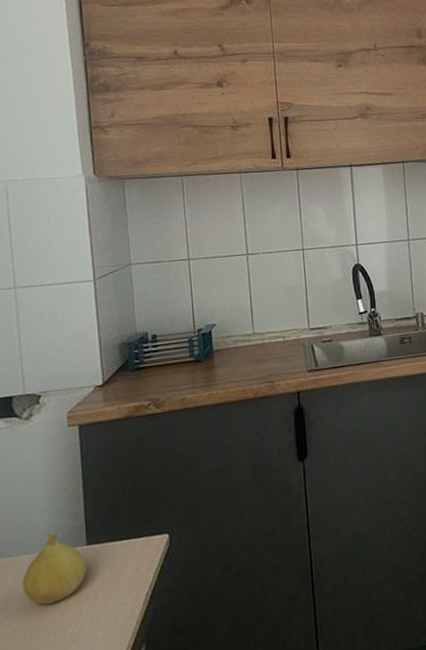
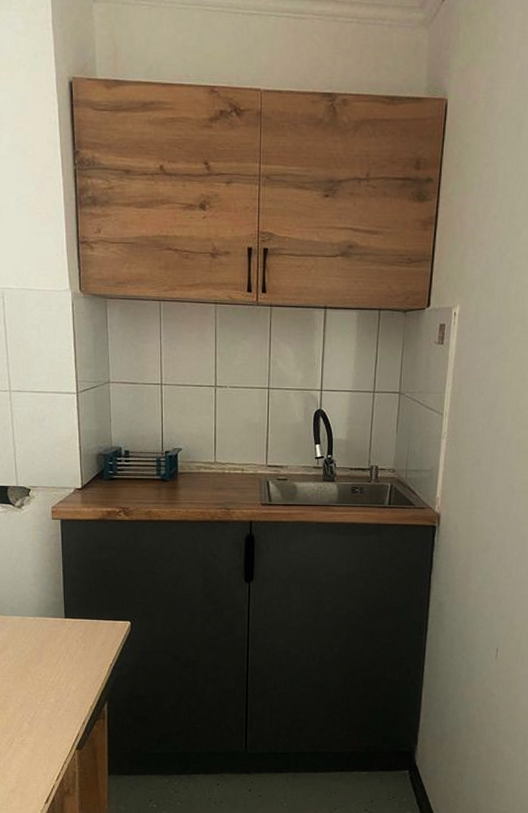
fruit: present [22,531,87,605] -> none [15,602,65,658]

